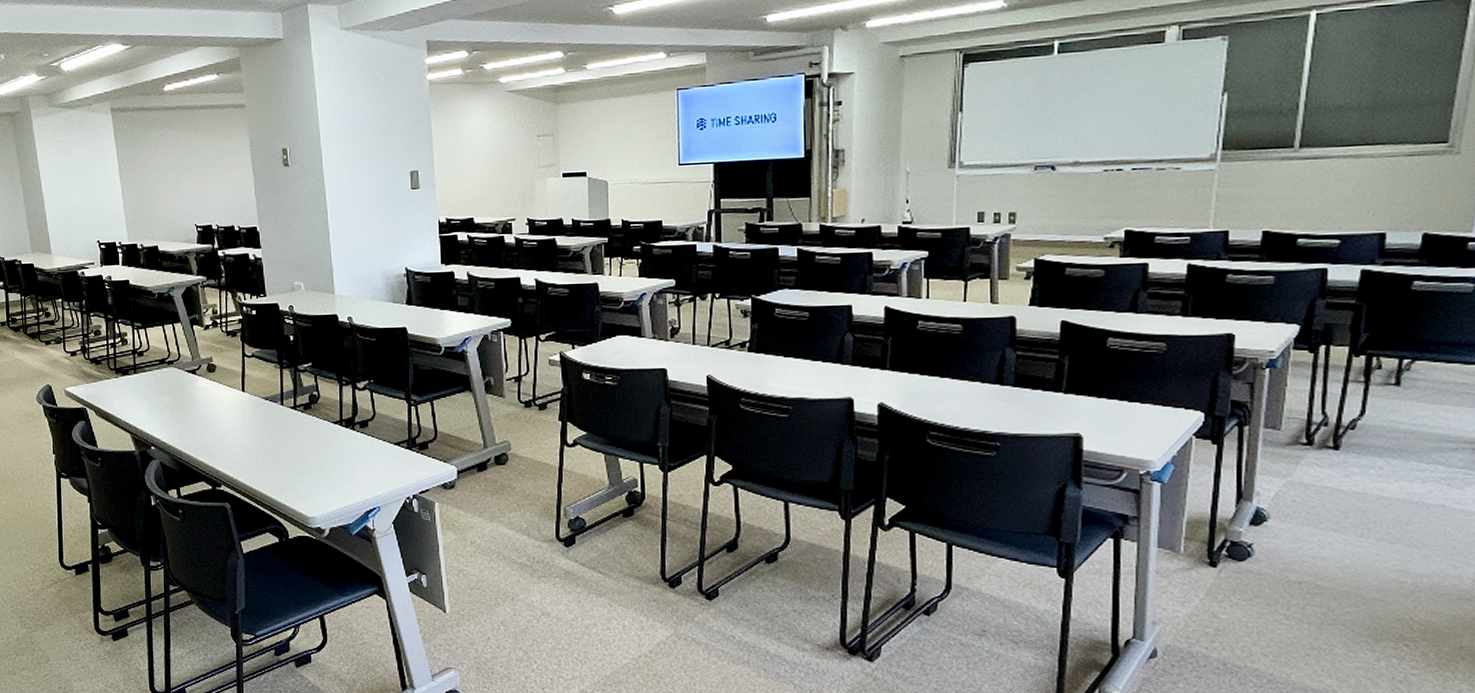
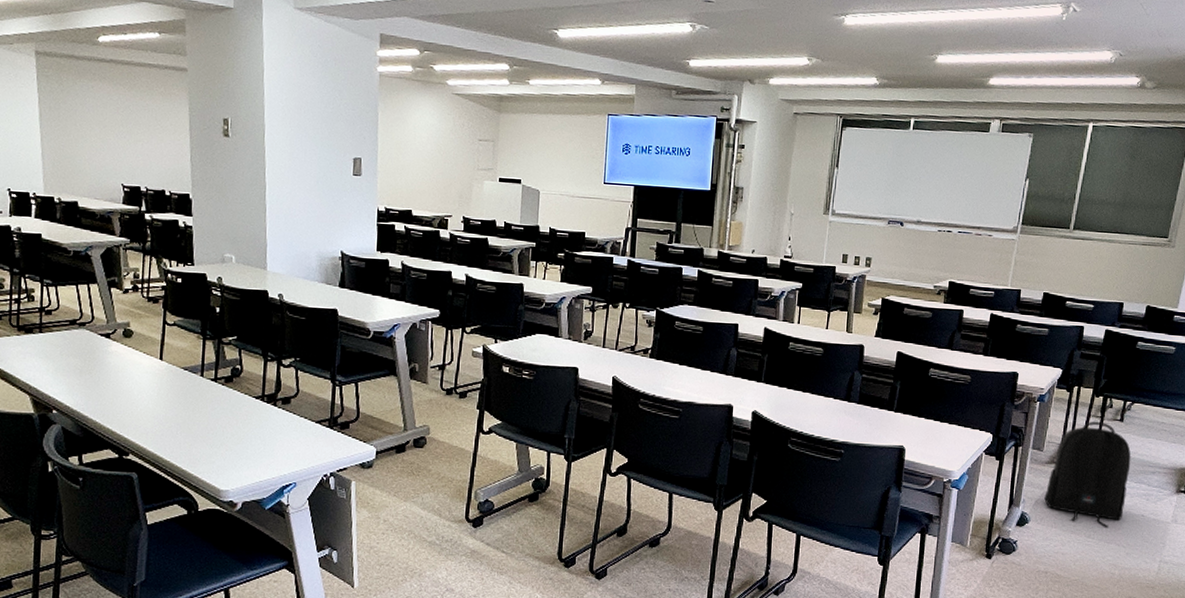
backpack: none [1288,387,1418,523] -> present [1044,421,1131,527]

